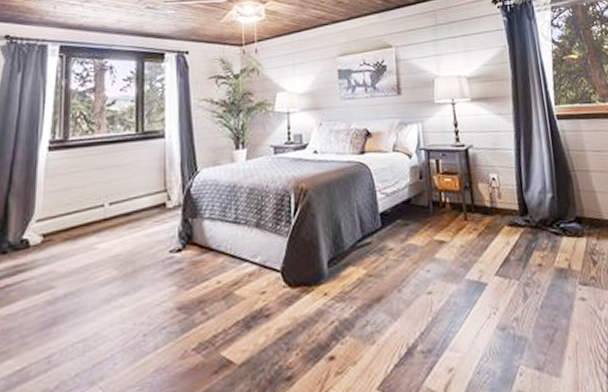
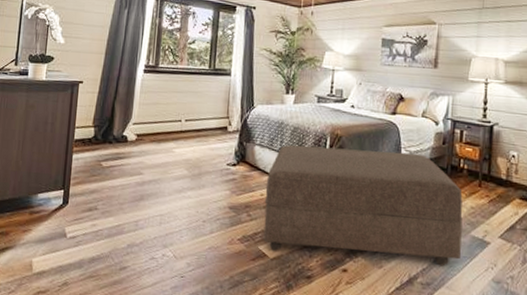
ottoman: none [222,194,459,354] -> present [263,144,463,267]

